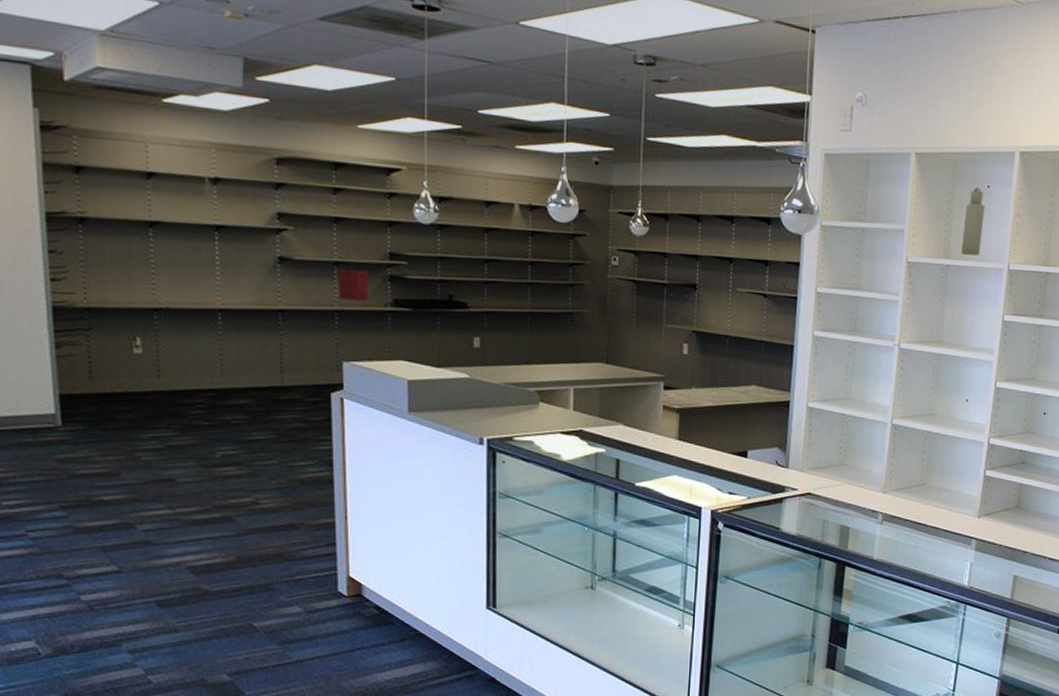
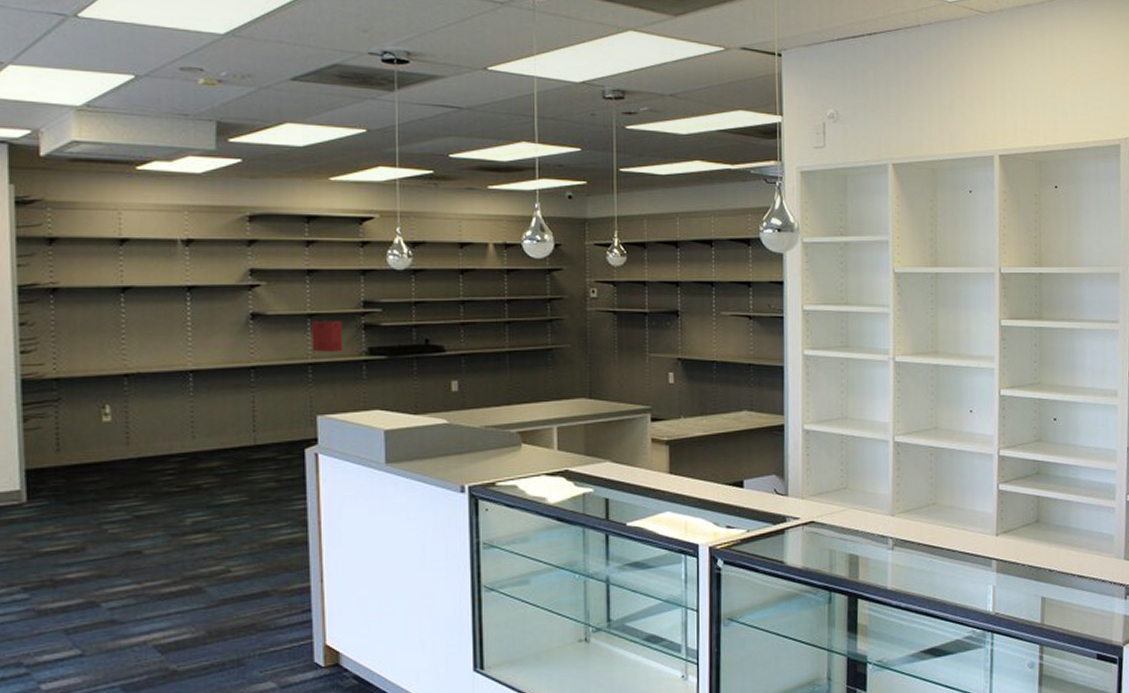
bottle: present [961,187,985,256] -> none [949,193,970,261]

